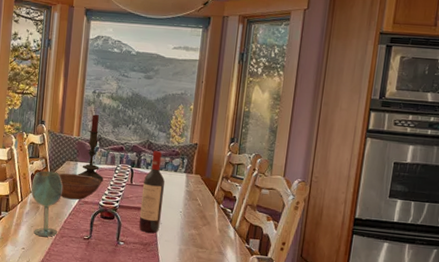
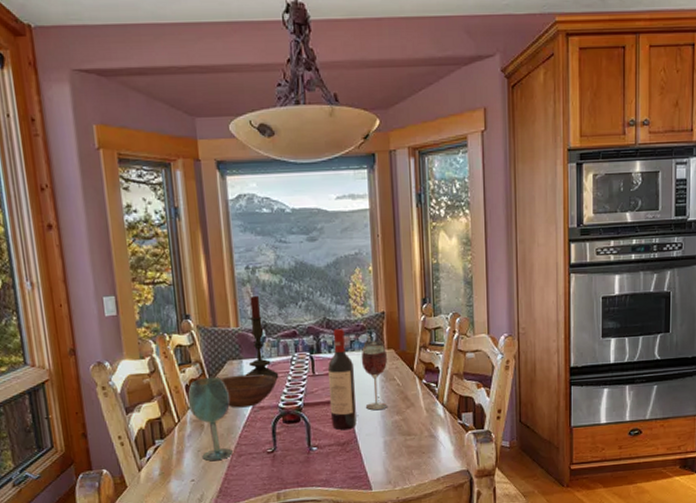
wineglass: none [168,164,195,223] -> present [361,340,388,411]

